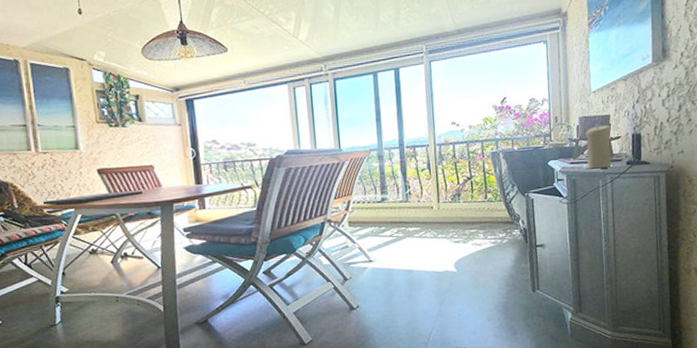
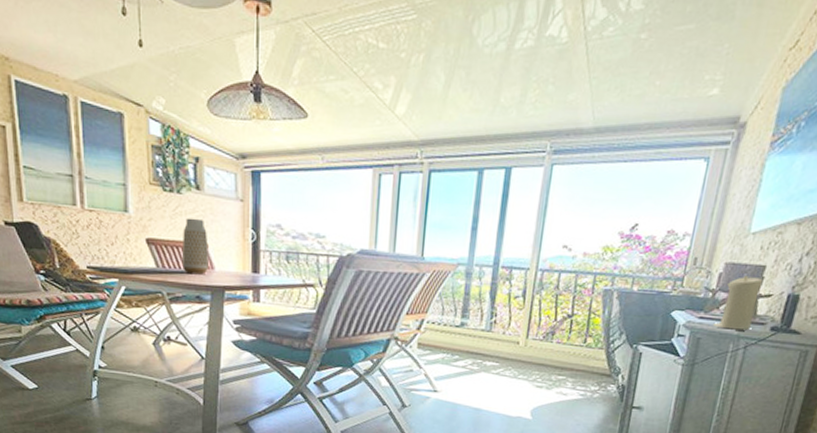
vase: none [130,145,156,194] -> present [181,218,208,275]

